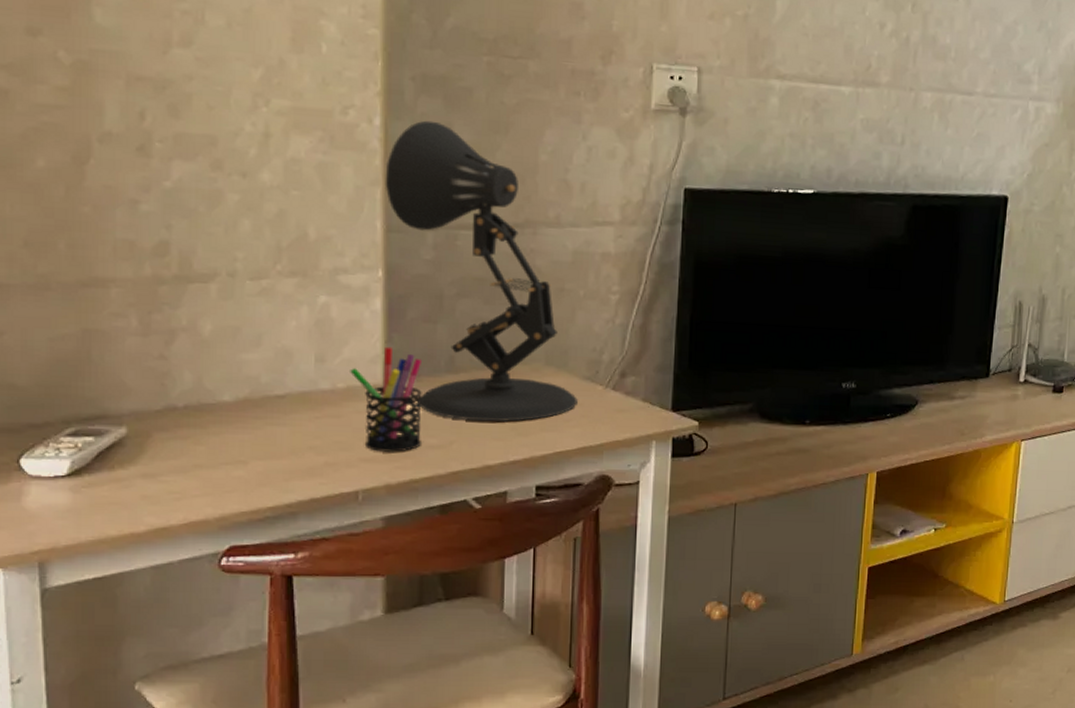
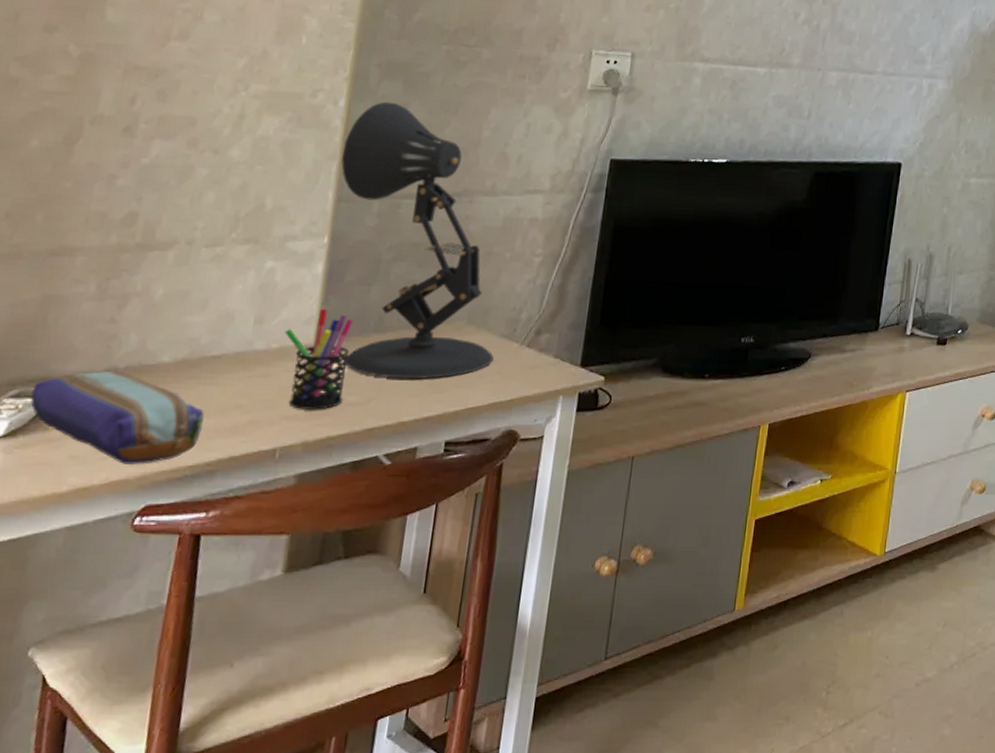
pencil case: none [90,408,276,505] -> present [30,370,204,464]

